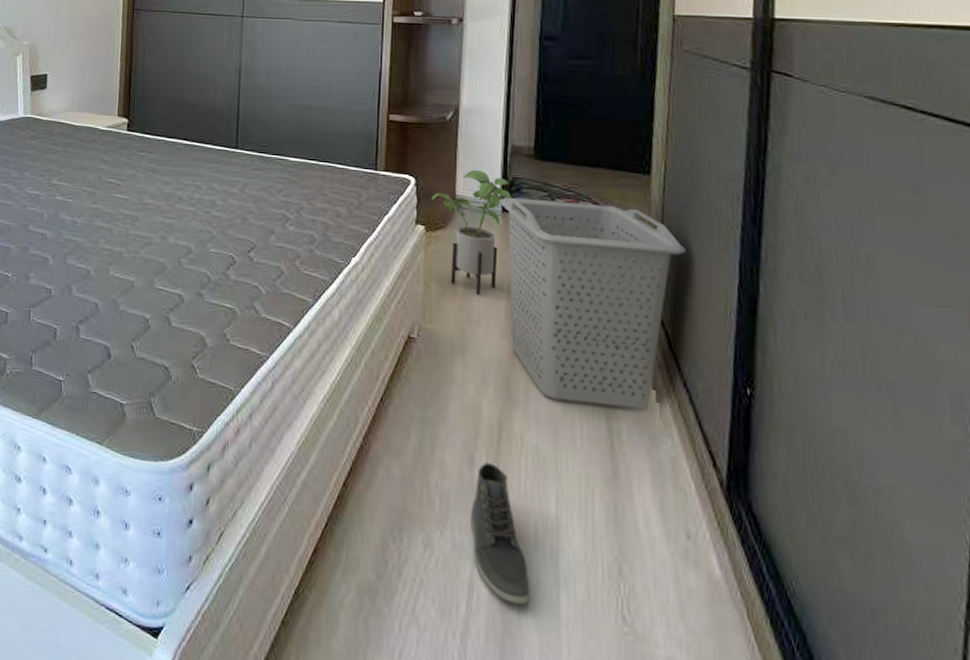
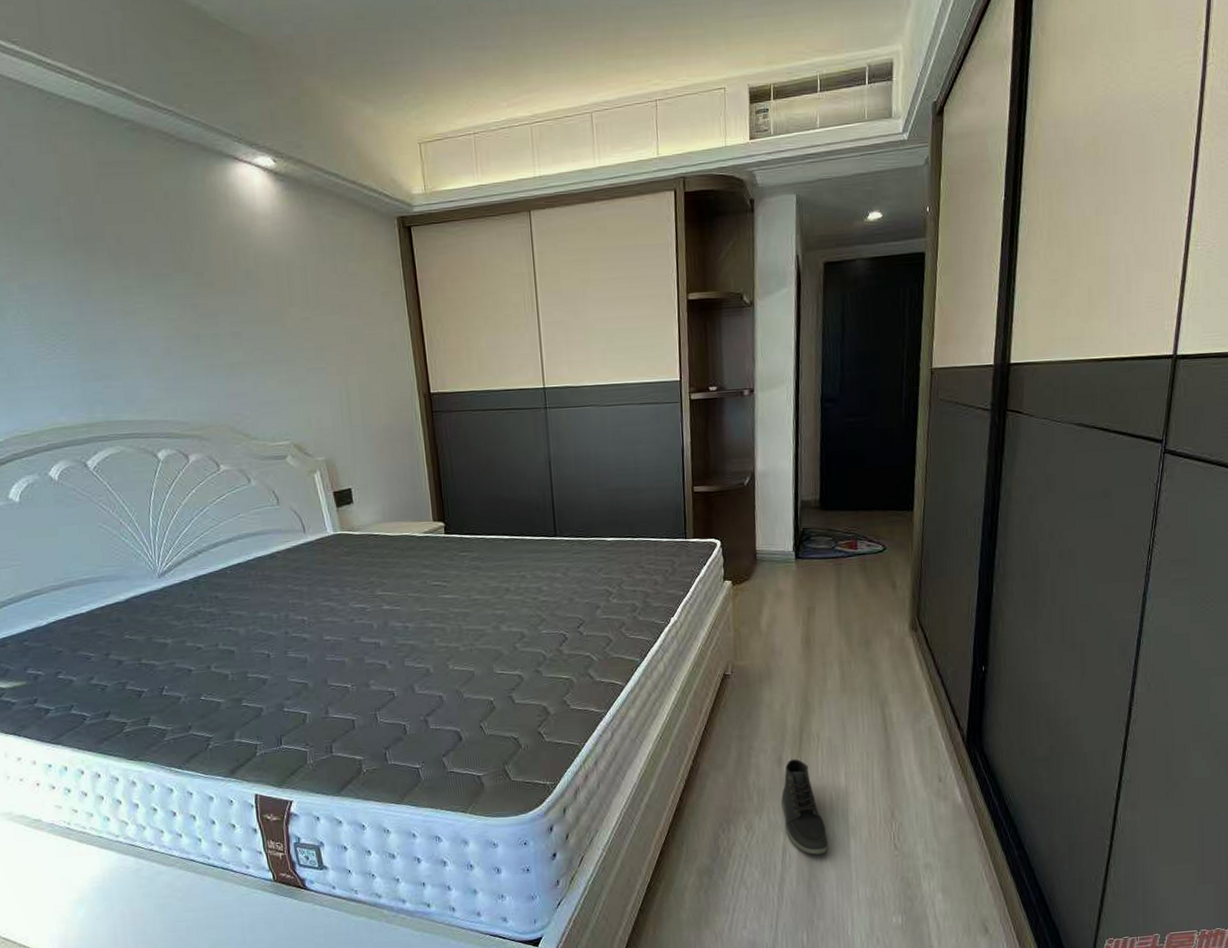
house plant: present [432,169,511,296] -> none [736,526,802,632]
laundry basket: present [498,196,686,410] -> none [792,540,940,702]

